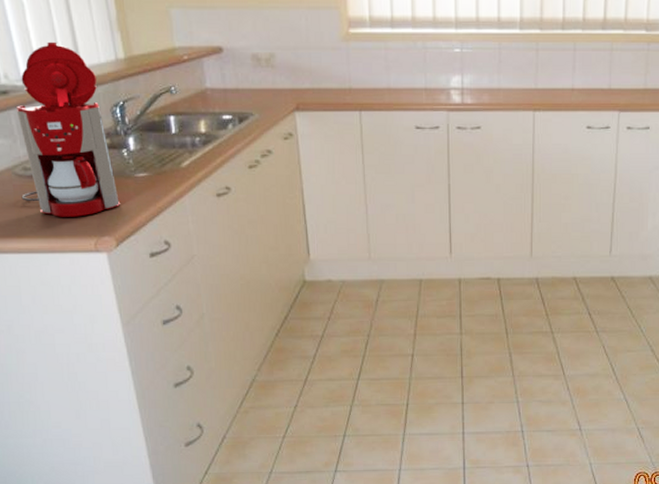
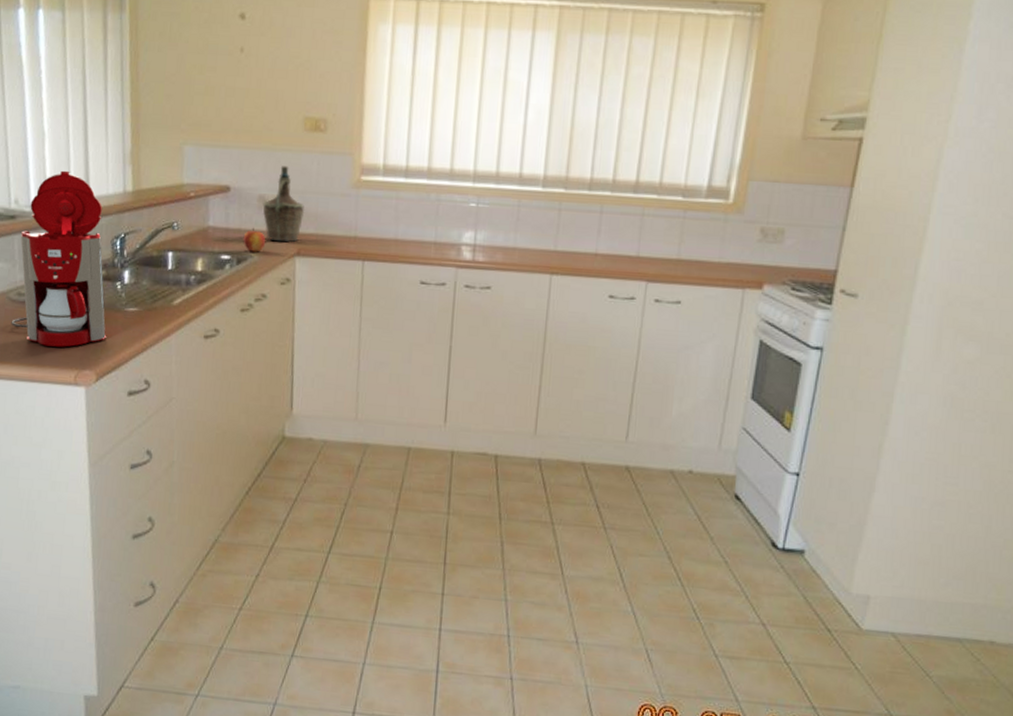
apple: none [242,86,265,110] -> present [243,227,266,252]
bottle: none [257,24,299,99] -> present [263,166,305,242]

